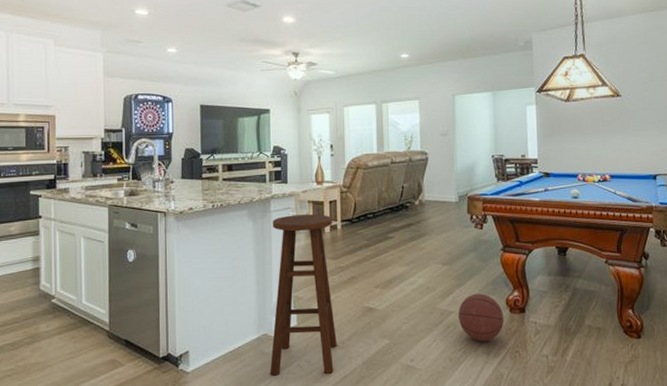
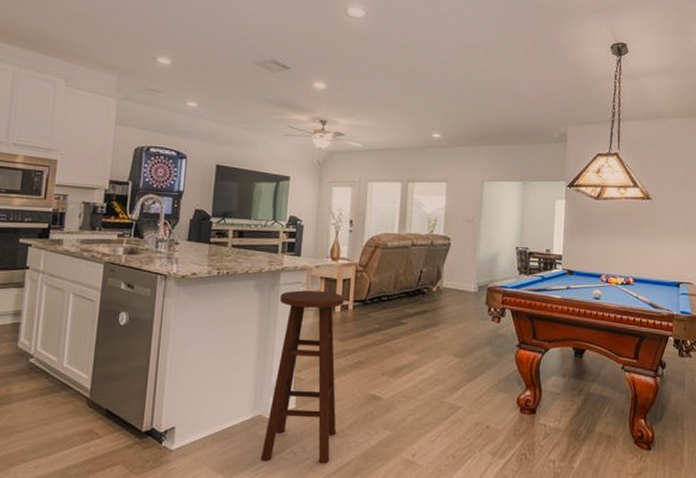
basketball: present [459,293,504,342] -> none [466,390,514,441]

